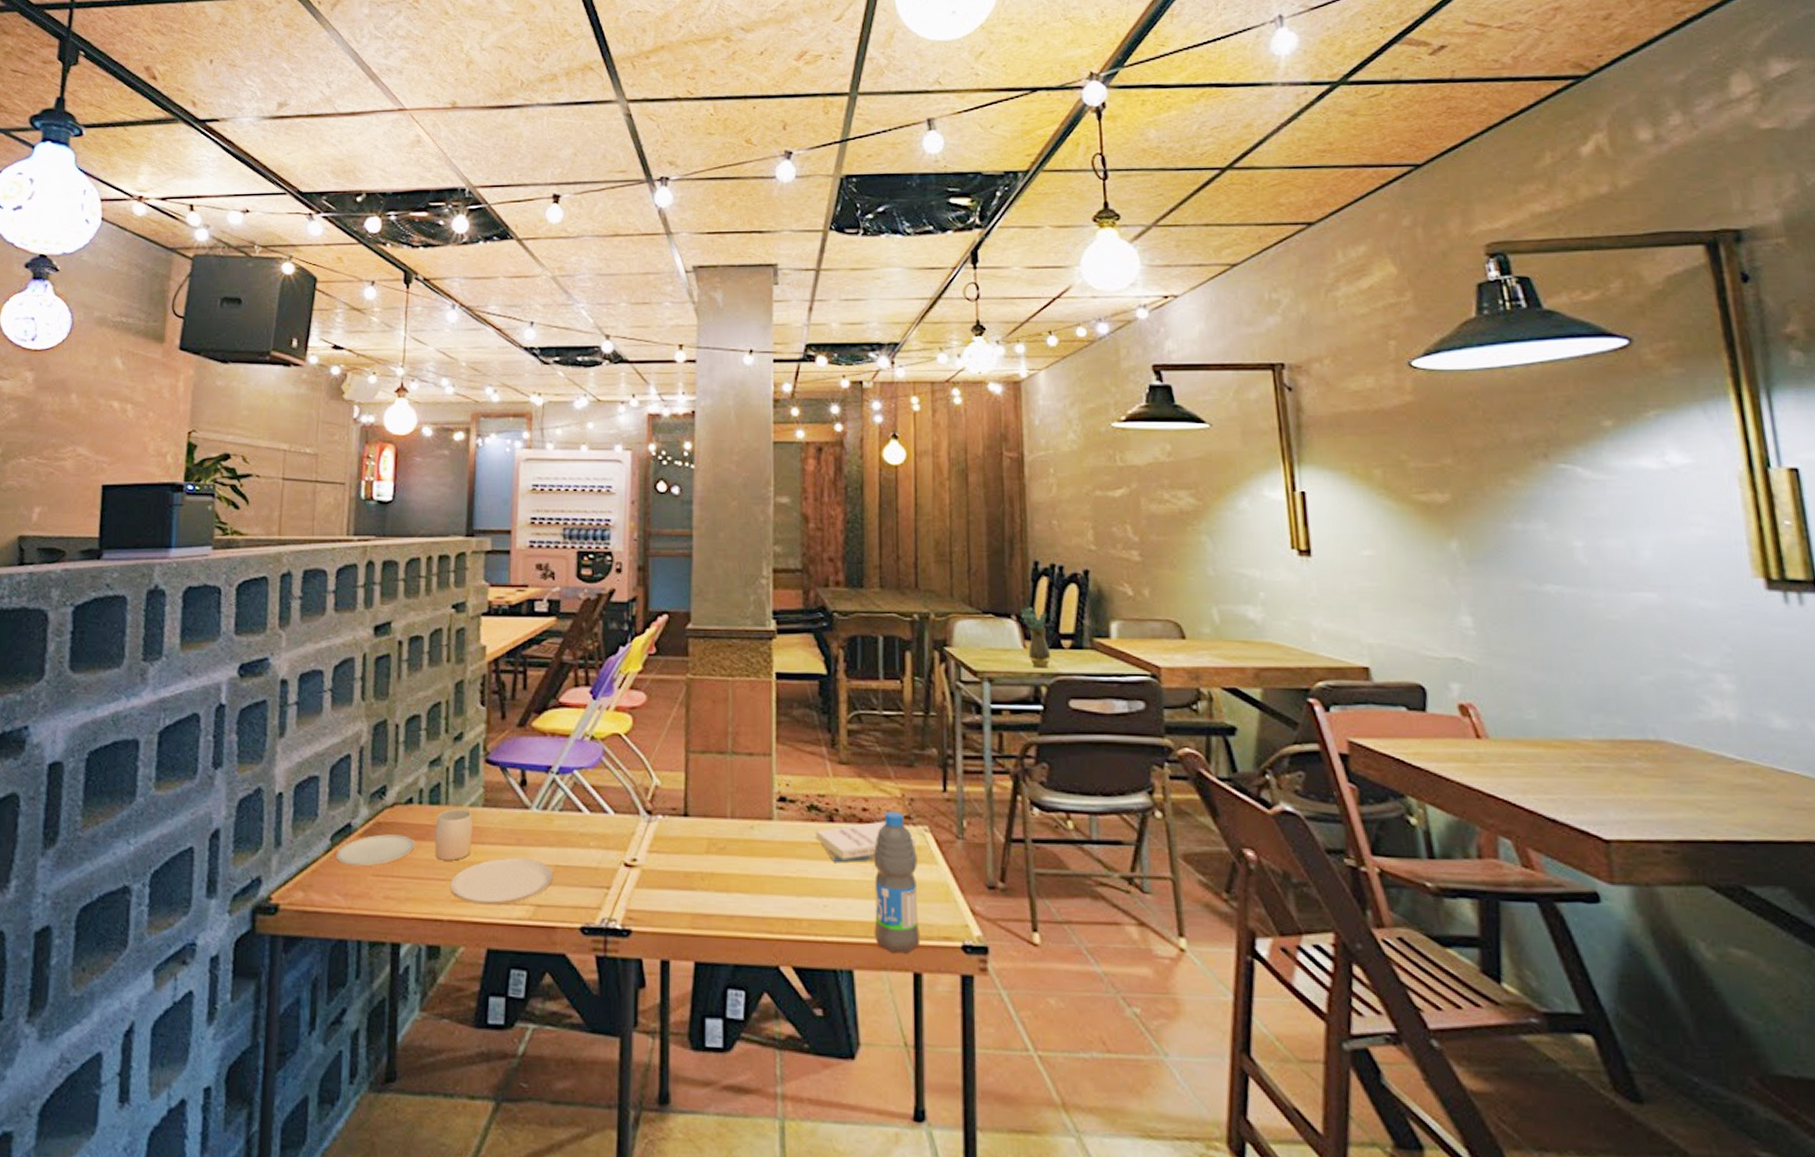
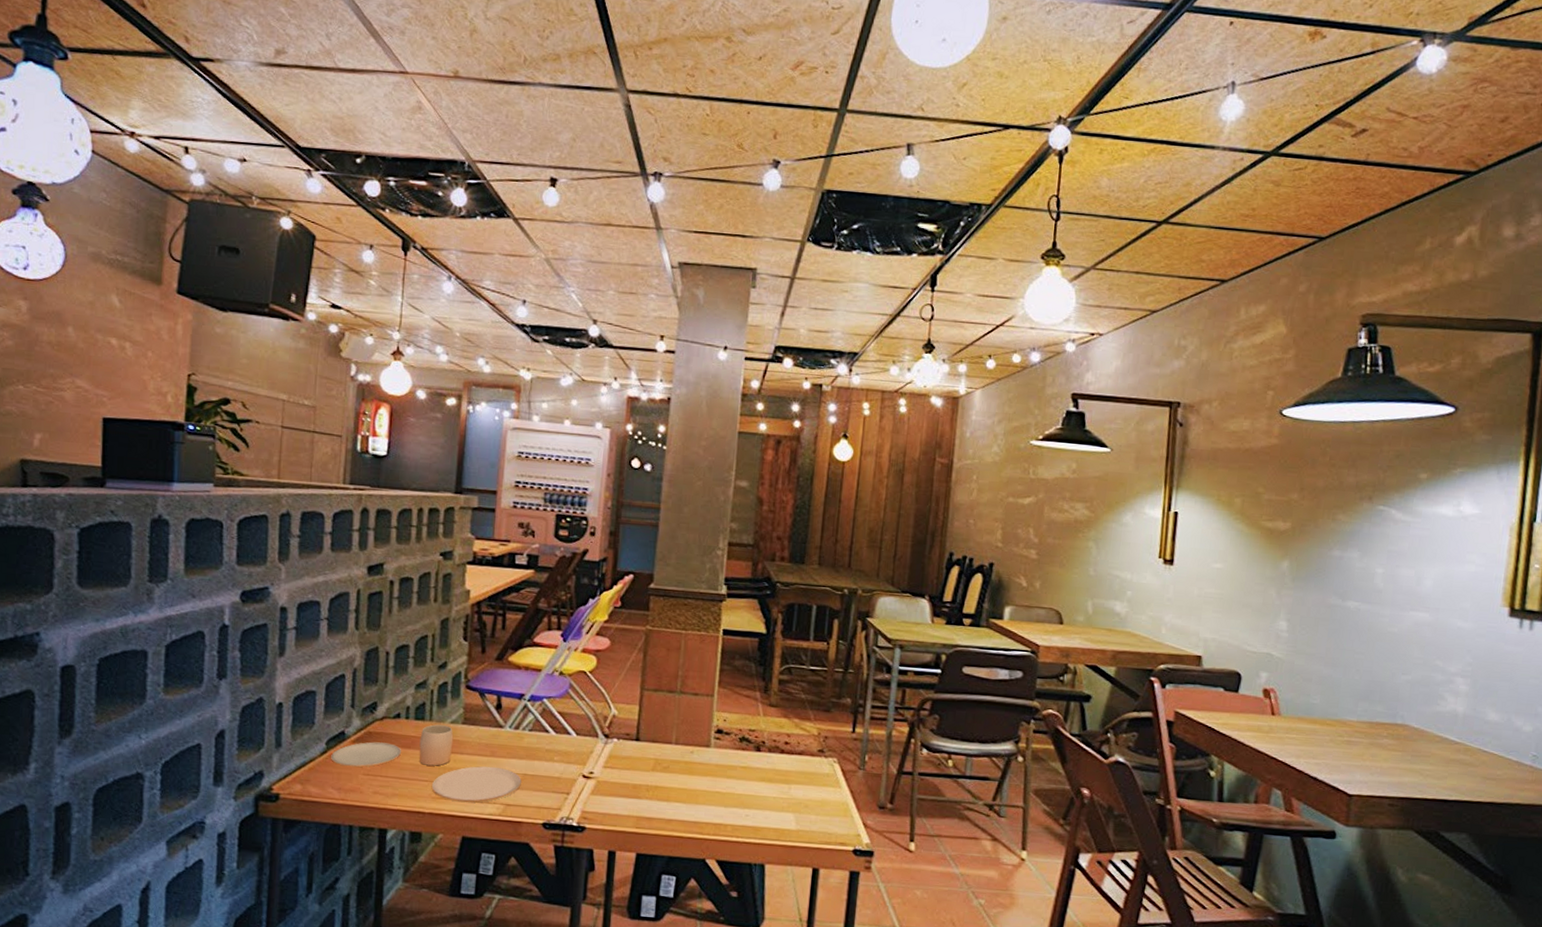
books: present [815,821,916,863] -> none [744,752,826,784]
water bottle: present [872,810,921,954] -> none [784,745,826,854]
vase: present [1019,604,1051,668] -> none [932,587,954,640]

